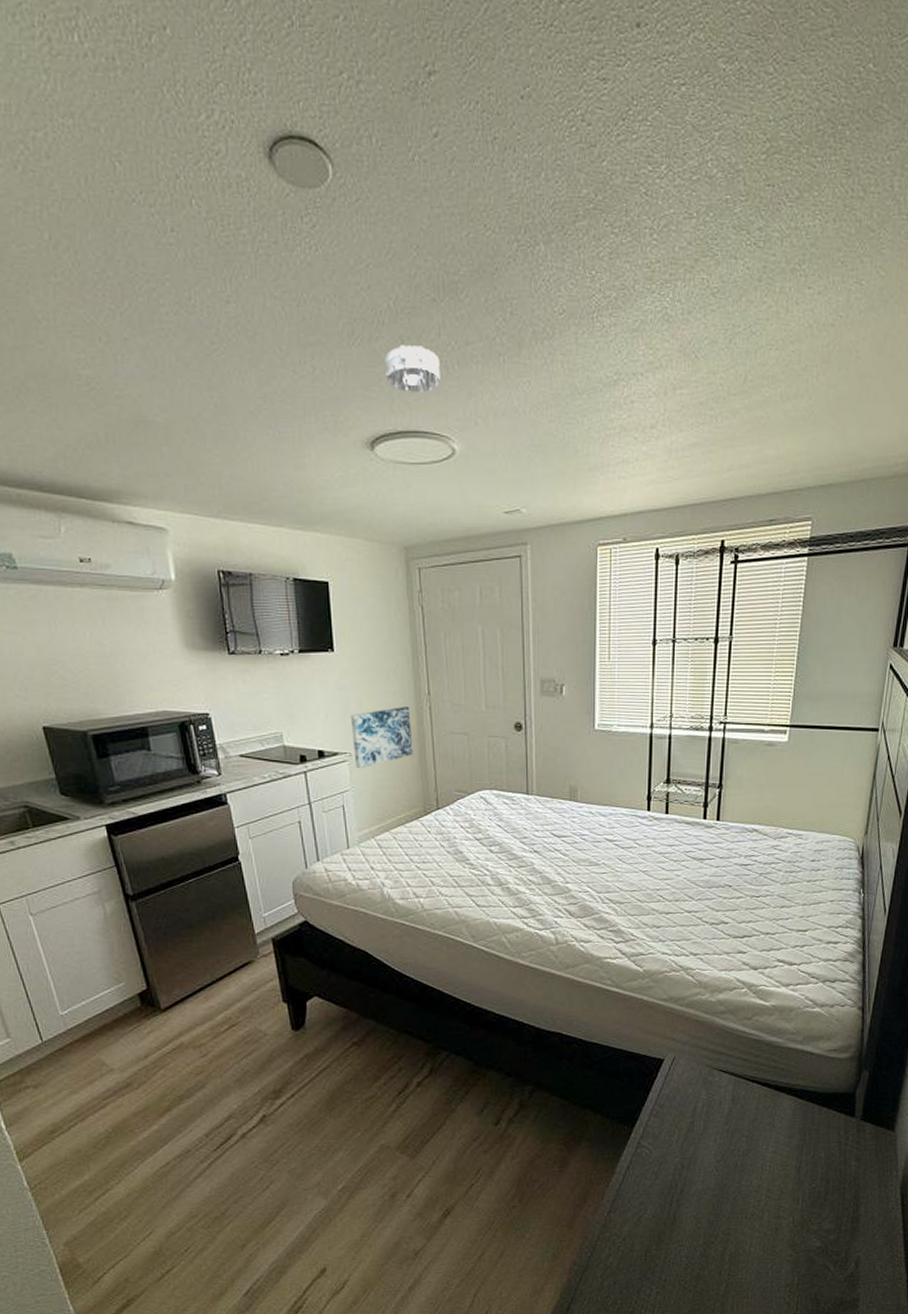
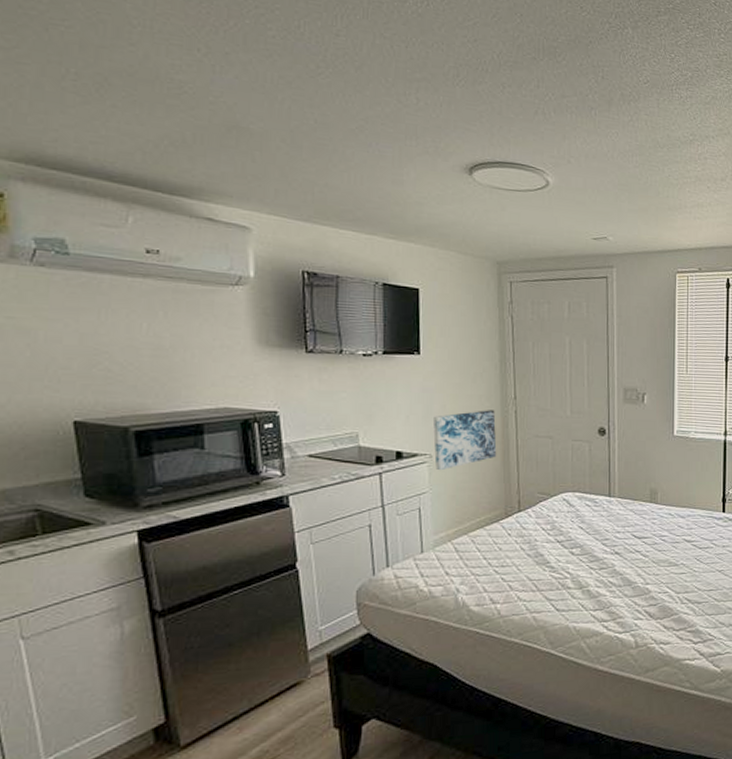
smoke detector: present [385,345,440,394] -> none [487,90,538,132]

